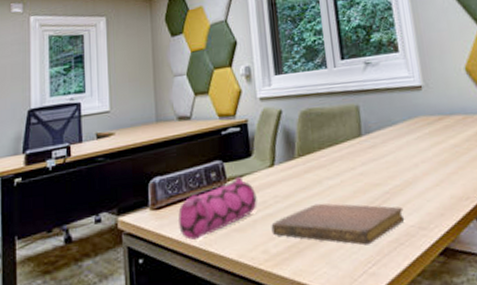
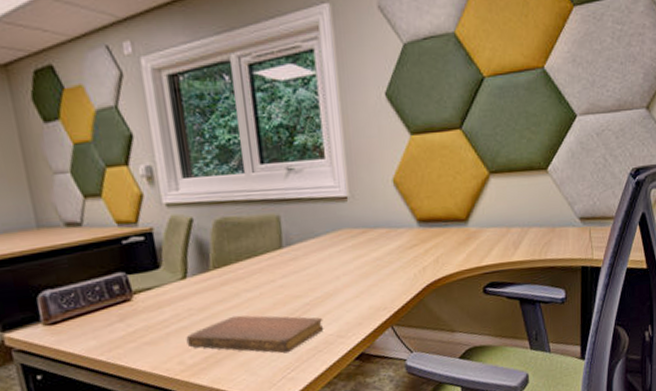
pencil case: present [177,176,257,240] -> none [78,289,170,355]

